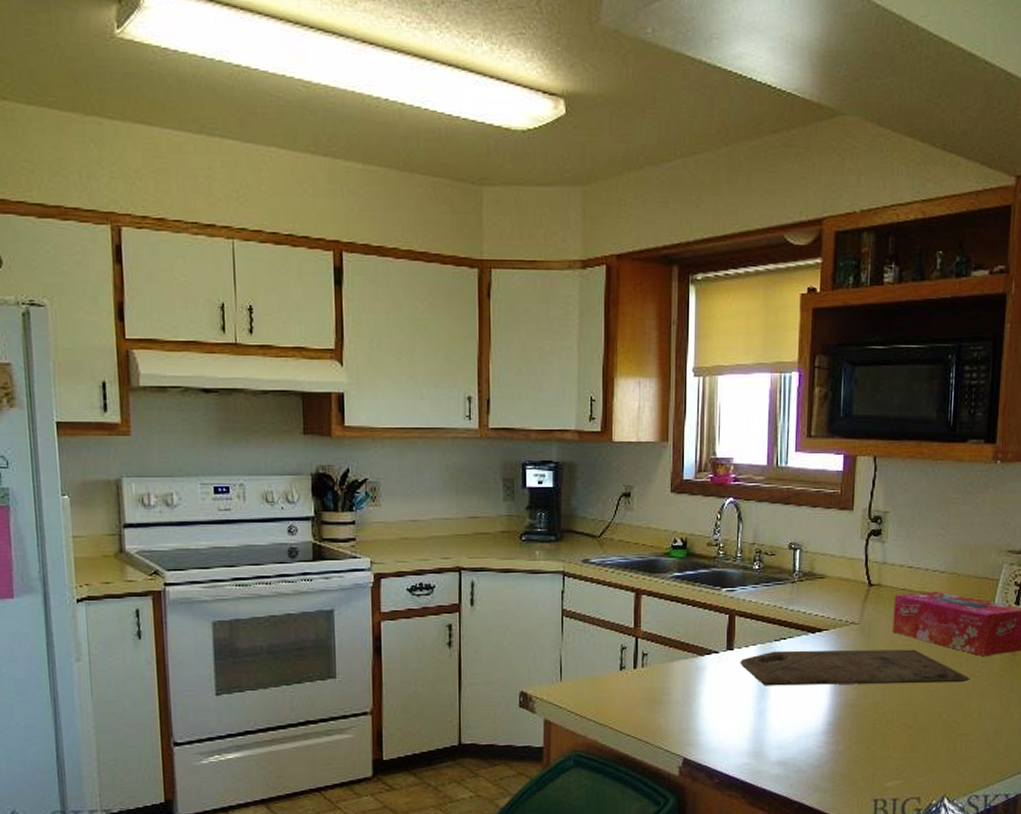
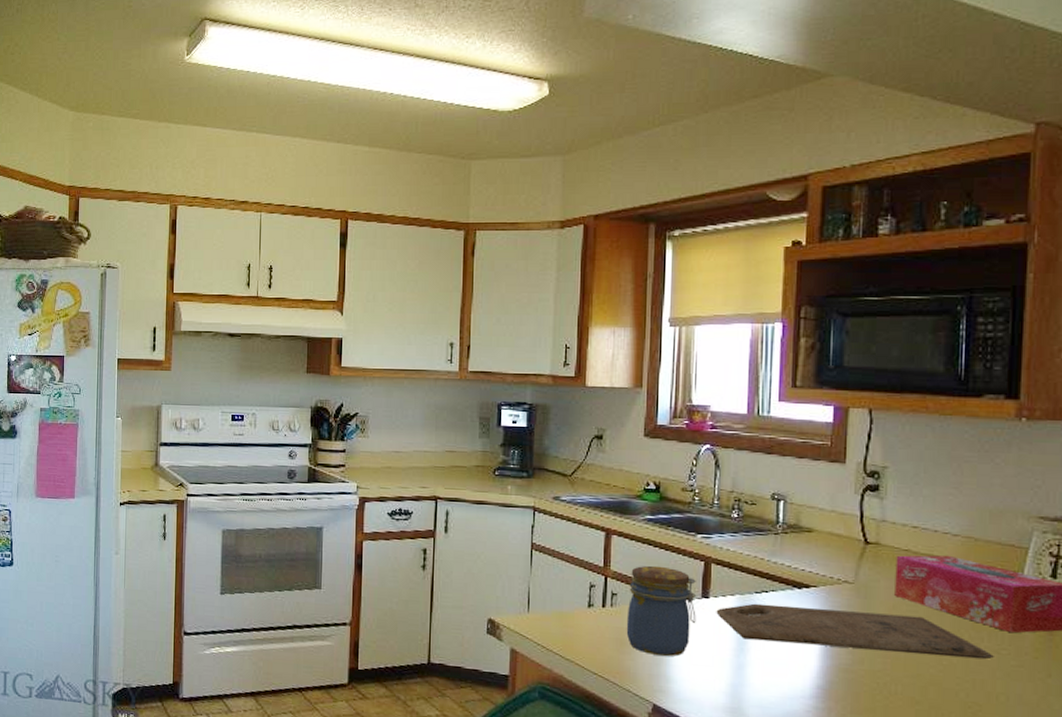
jar: none [657,622,722,710] -> present [626,565,696,656]

